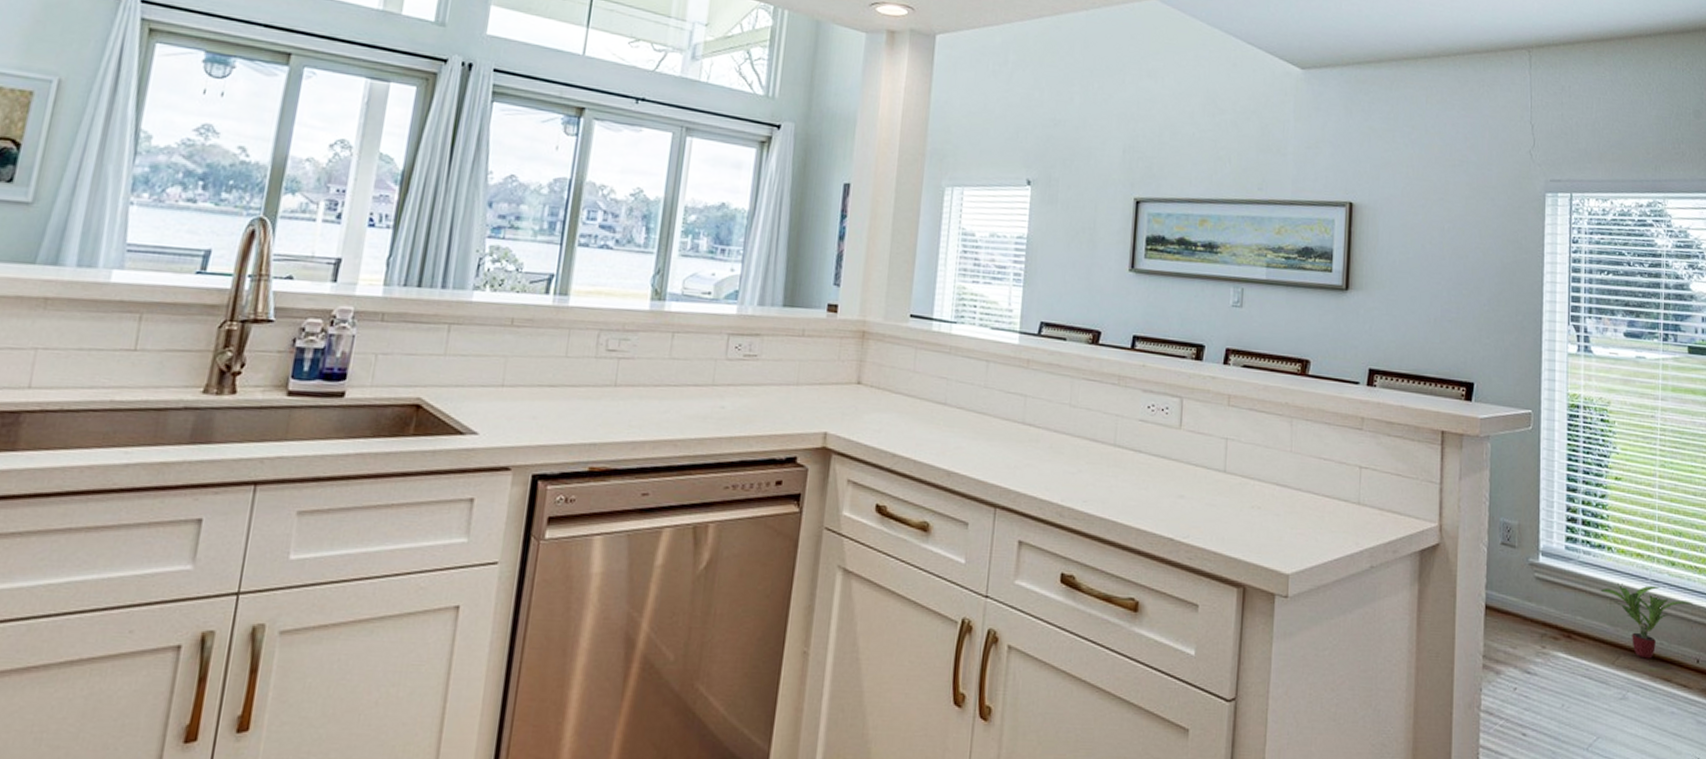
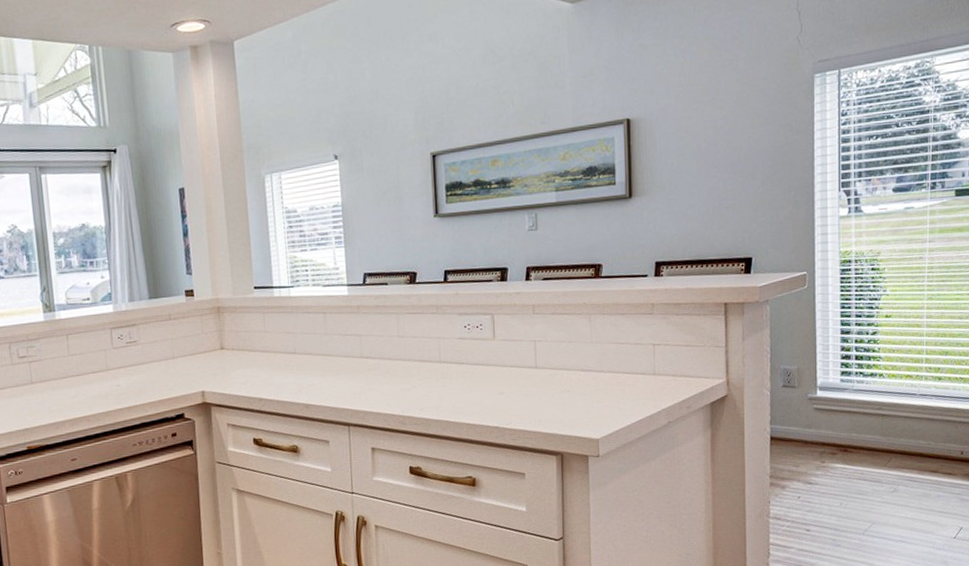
potted plant: present [1600,583,1693,659] -> none [873,398,958,458]

